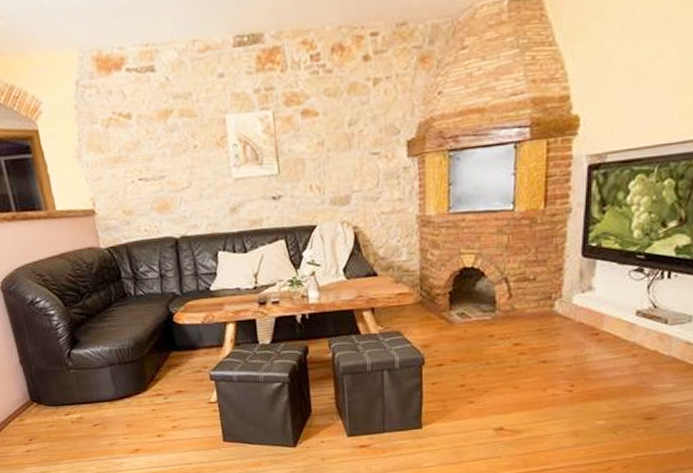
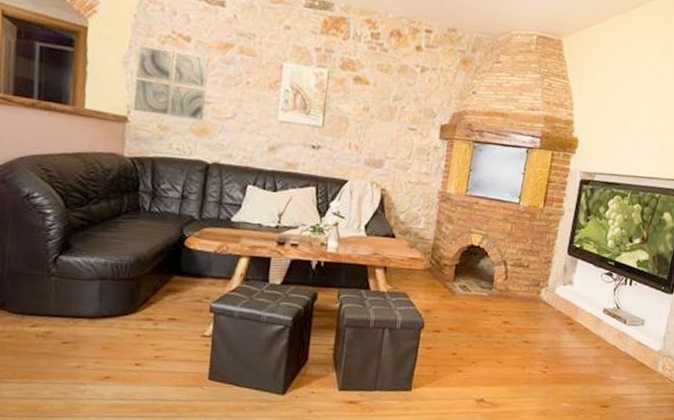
wall art: none [86,129,162,202] -> present [134,44,209,120]

